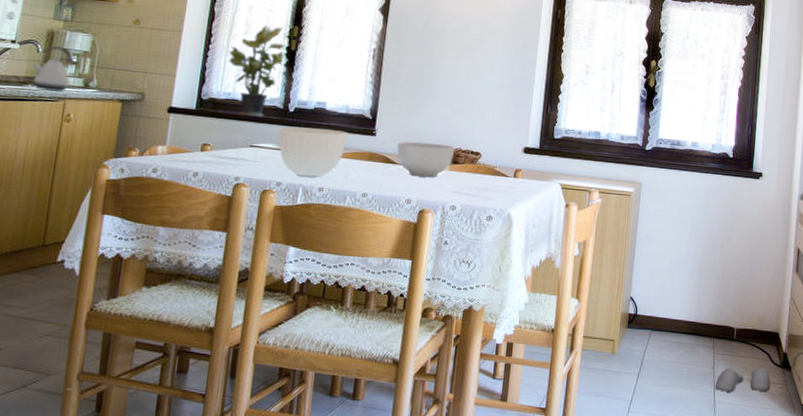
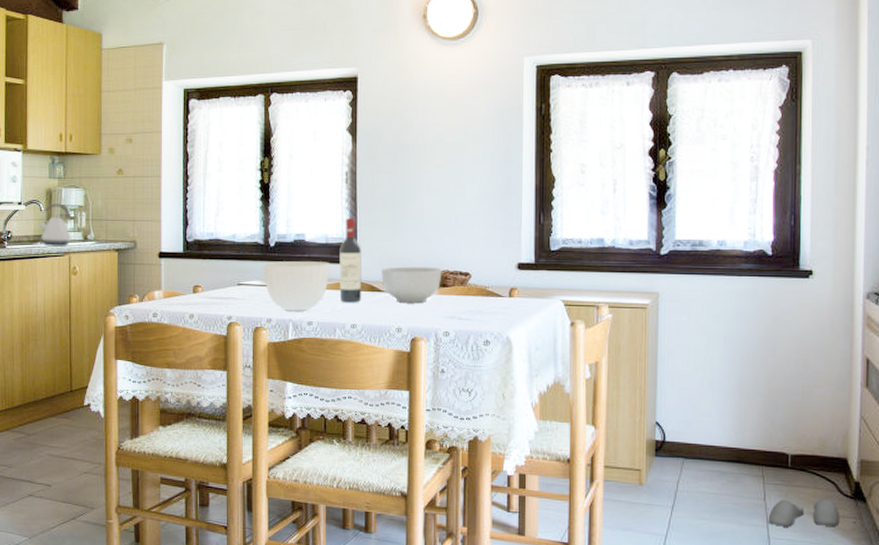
potted plant: present [229,24,286,118] -> none [206,159,260,256]
wine bottle: none [353,92,381,173] -> present [339,218,362,303]

